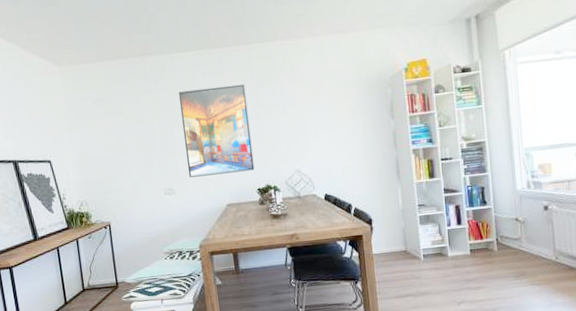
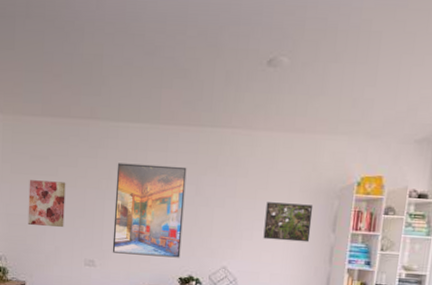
wall art: none [96,119,138,166] -> present [27,180,66,227]
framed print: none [325,97,373,137] -> present [263,202,313,242]

